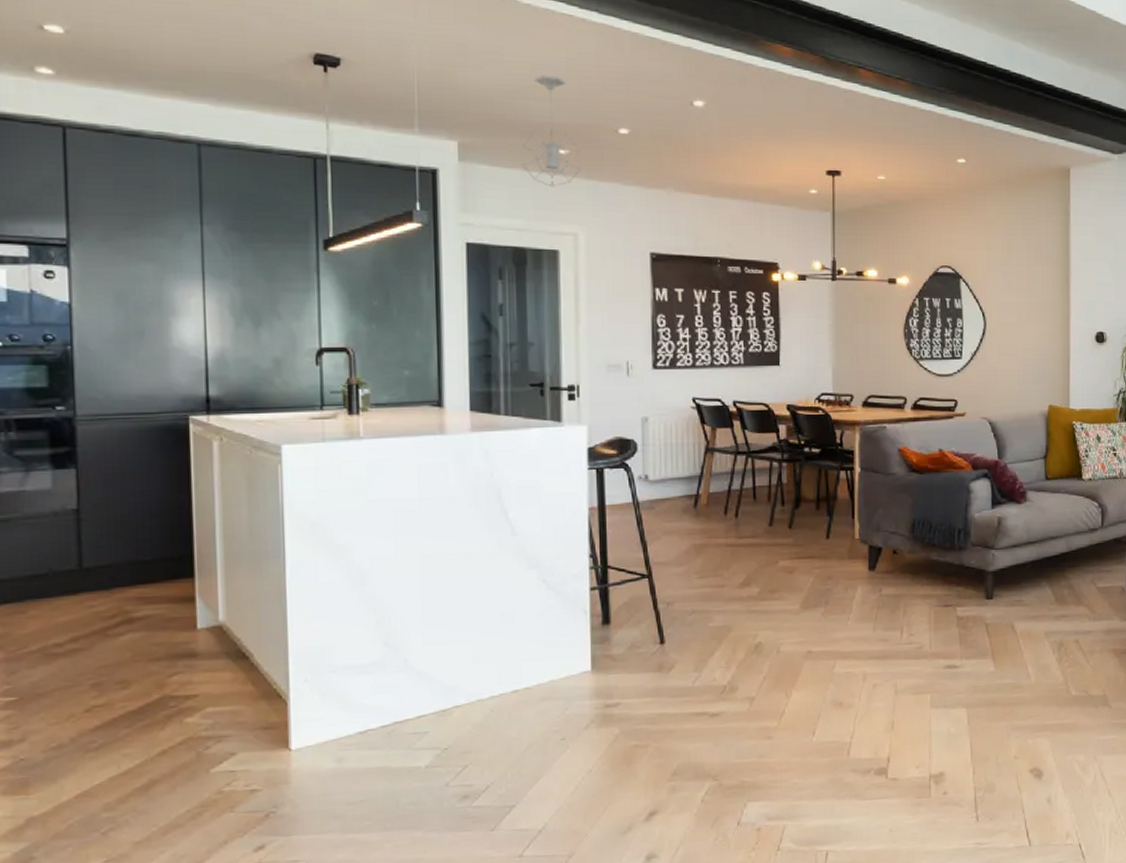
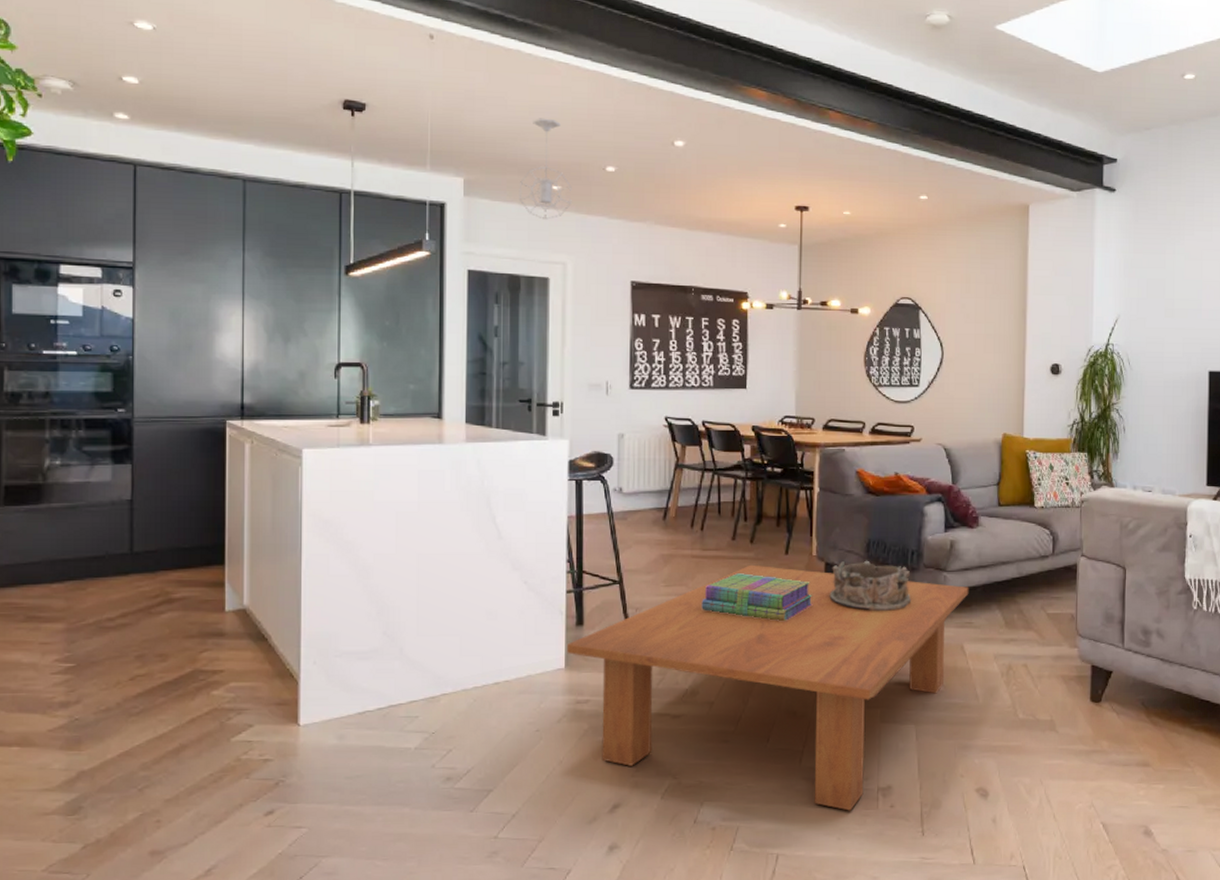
coffee table: none [592,551,1018,801] -> present [566,564,969,811]
stack of books: none [738,559,857,610] -> present [701,572,813,622]
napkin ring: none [874,541,960,594] -> present [829,560,912,611]

